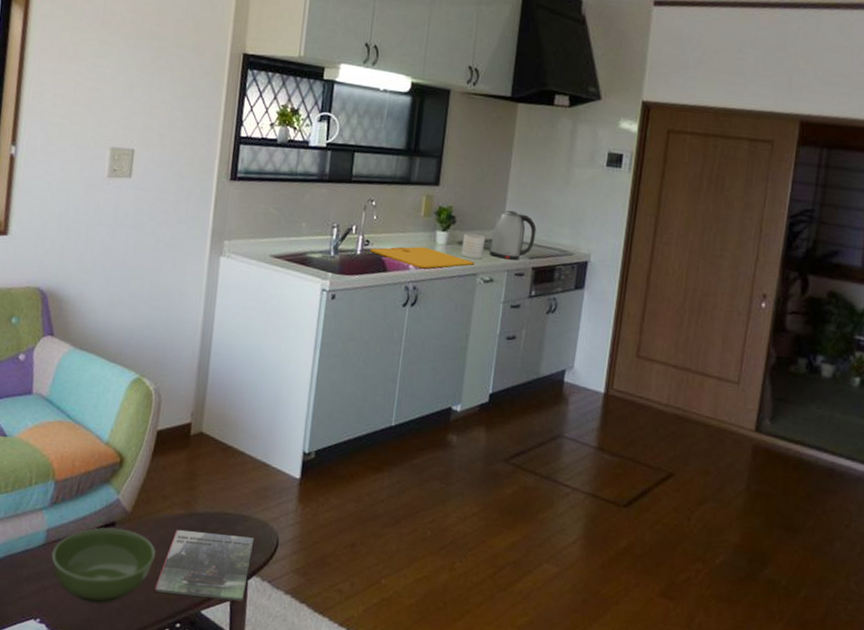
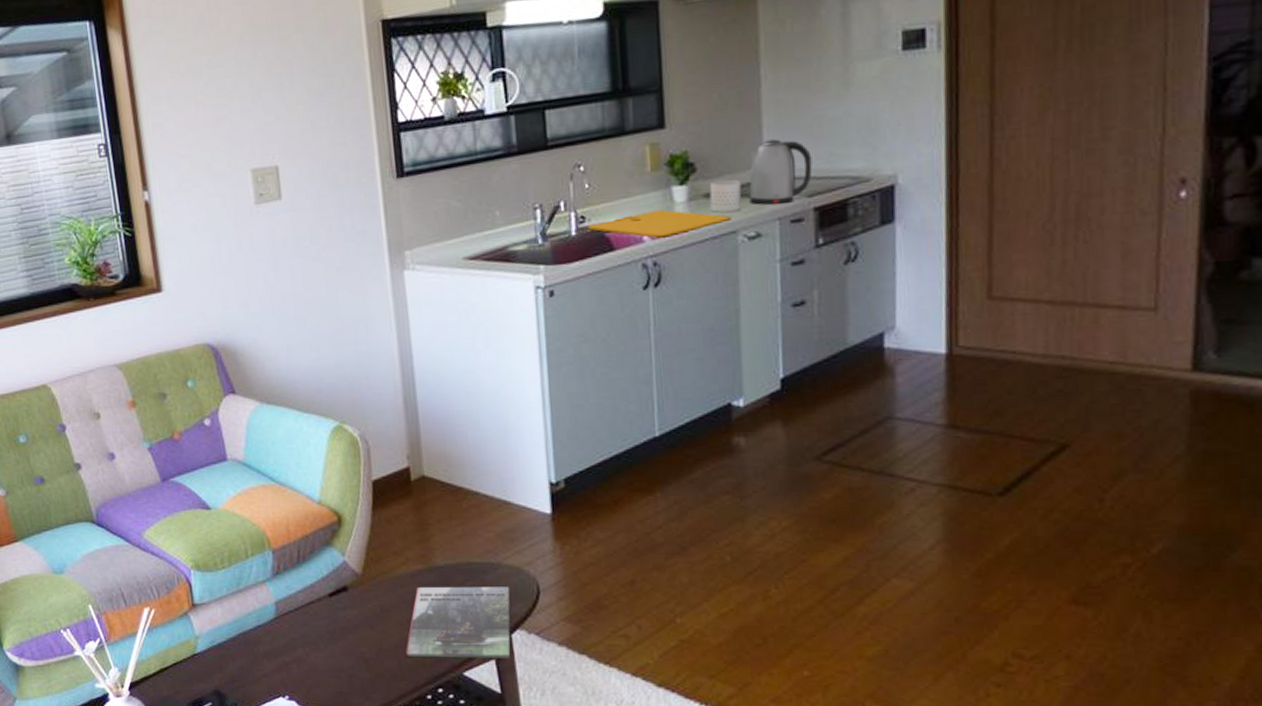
bowl: present [51,527,156,604] -> none [285,592,399,674]

